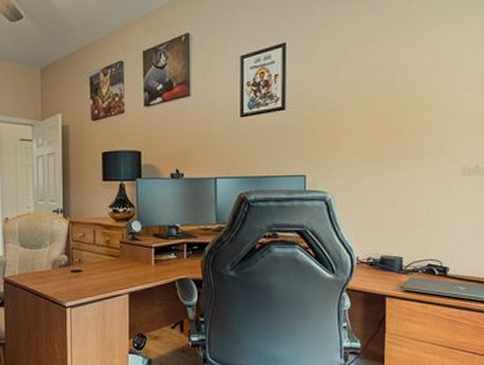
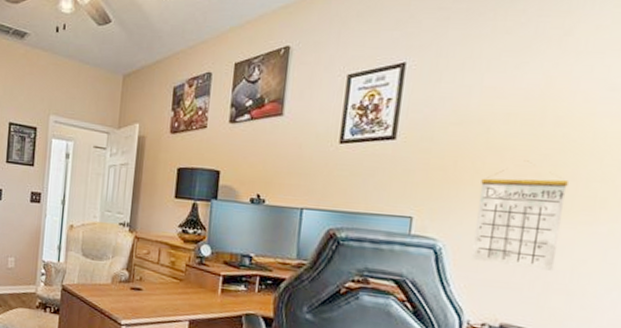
calendar: none [353,118,417,208] -> present [472,160,568,272]

